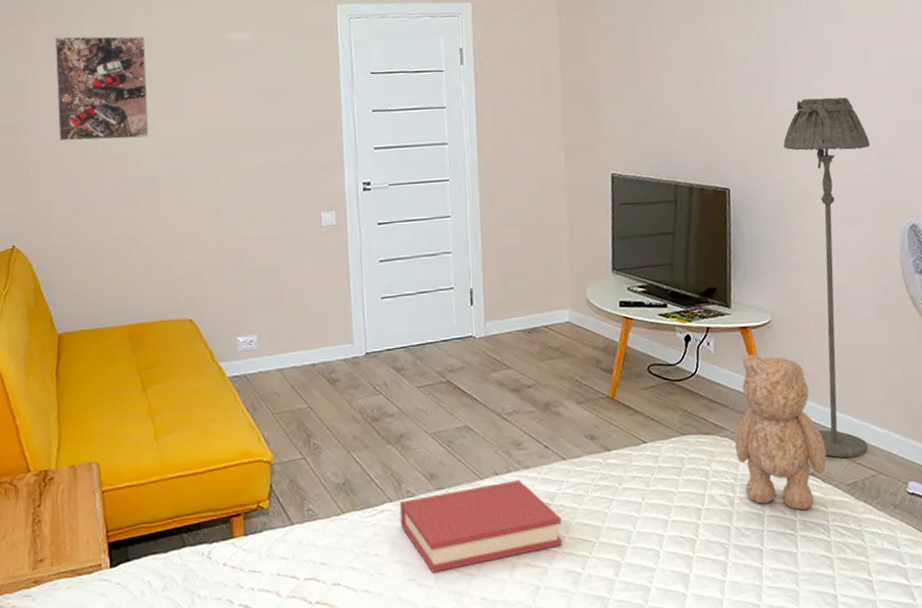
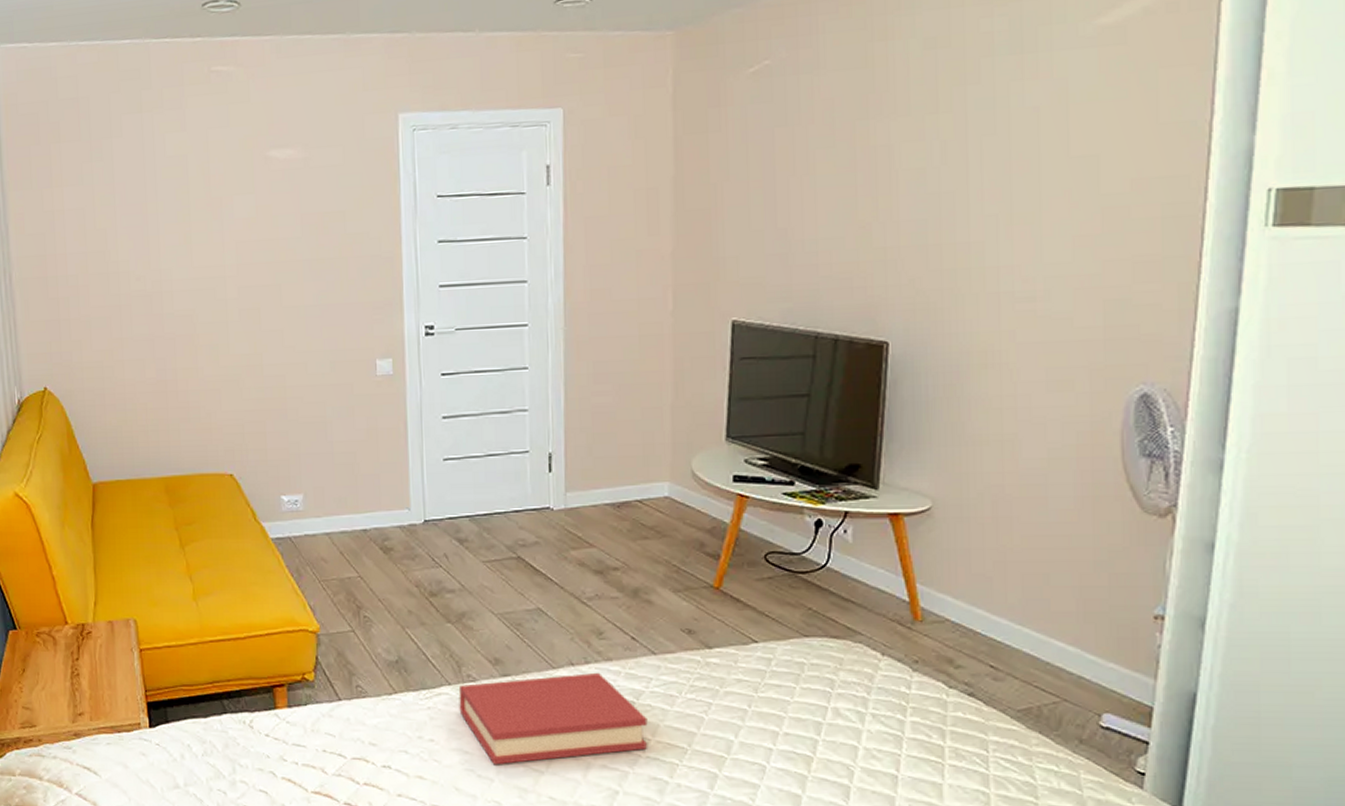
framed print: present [54,36,149,142] -> none [82,154,185,275]
teddy bear: present [734,354,827,511] -> none [870,547,993,736]
floor lamp: present [783,97,870,458] -> none [966,225,1091,679]

